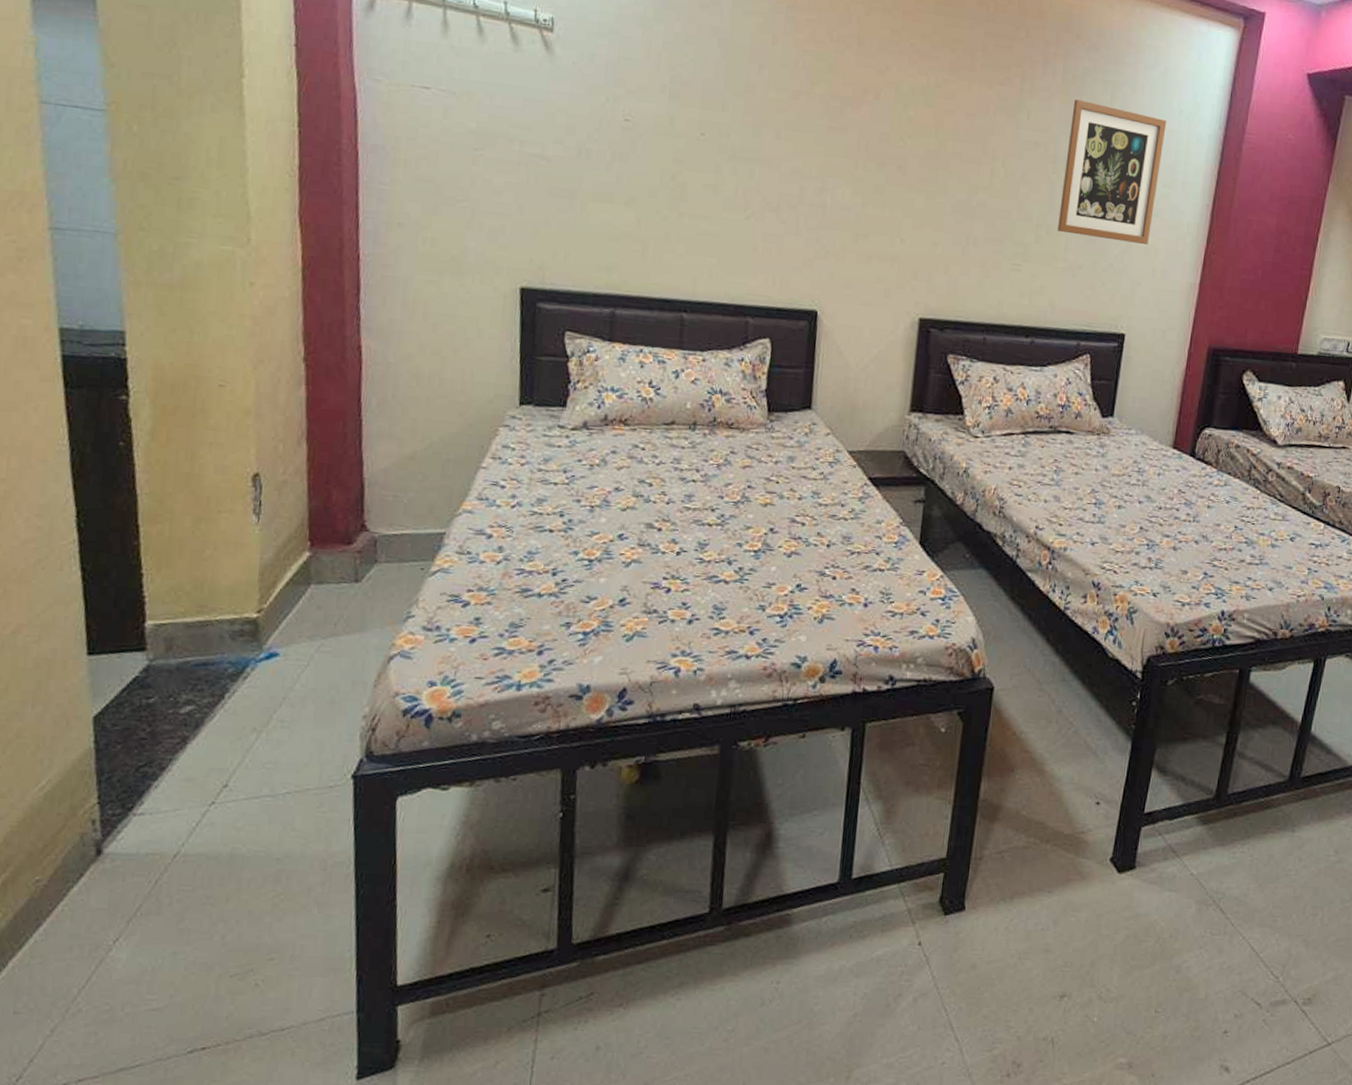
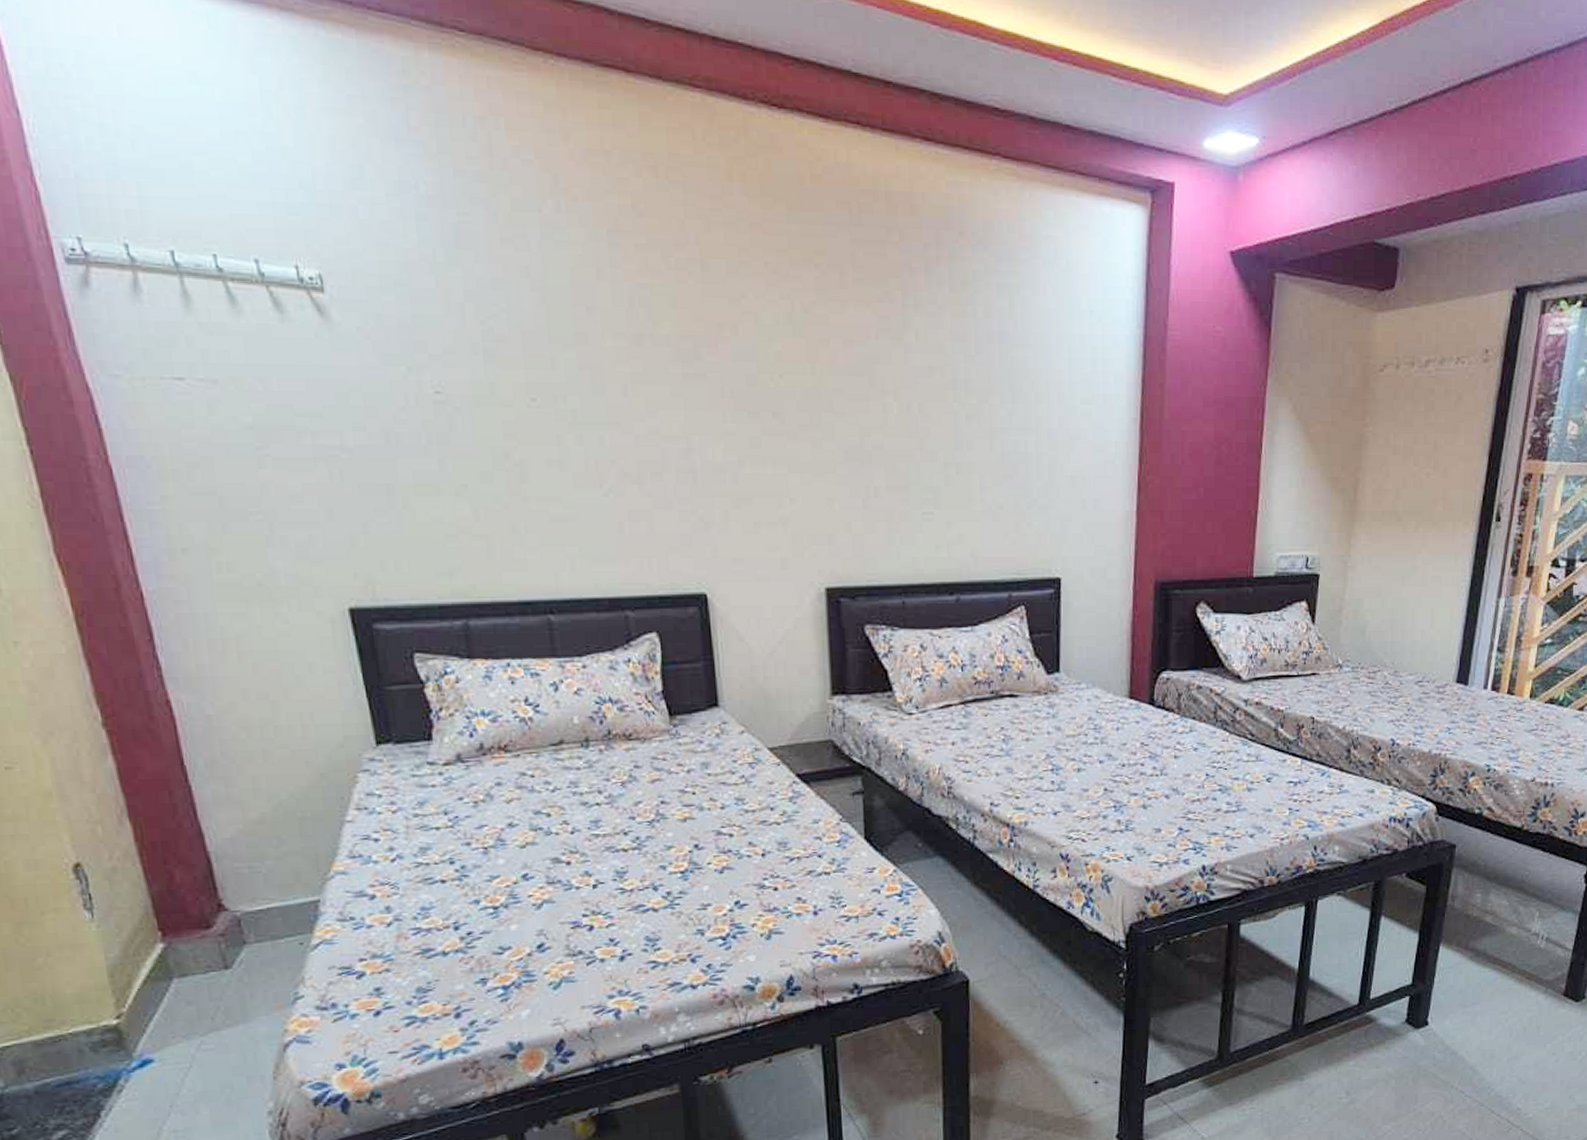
wall art: present [1057,99,1167,244] -> none [966,310,1077,472]

